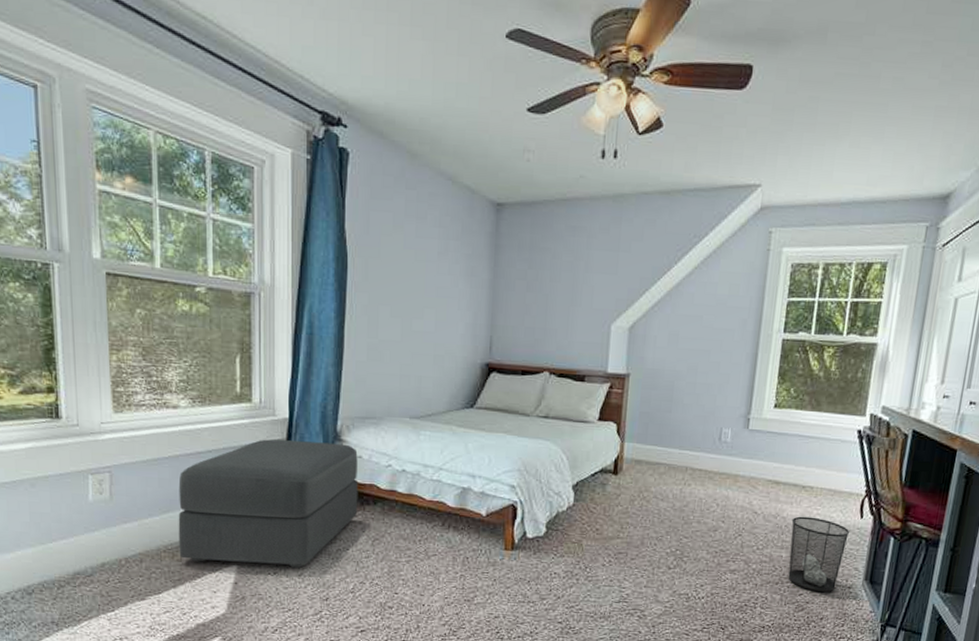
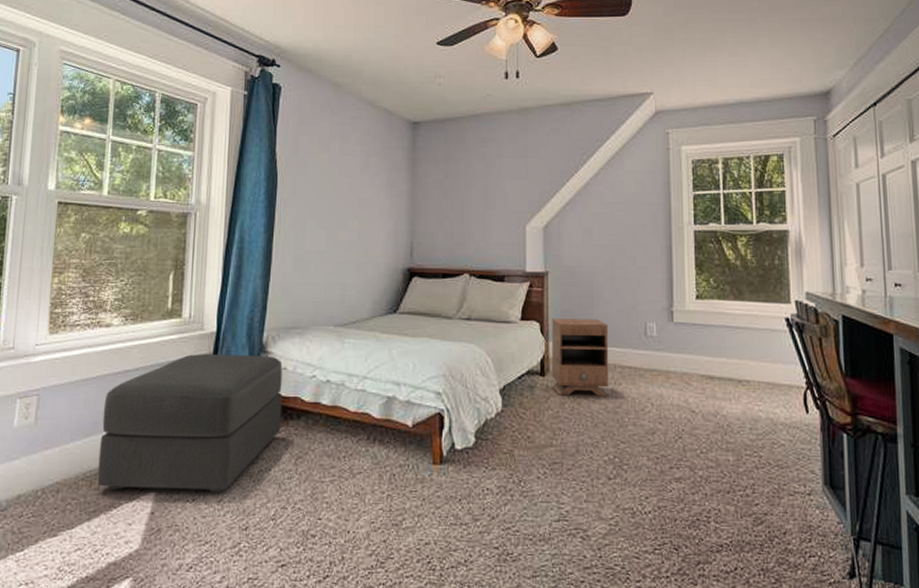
nightstand: none [624,420,685,496] -> present [551,318,609,396]
waste bin: present [788,516,850,593] -> none [733,413,798,502]

